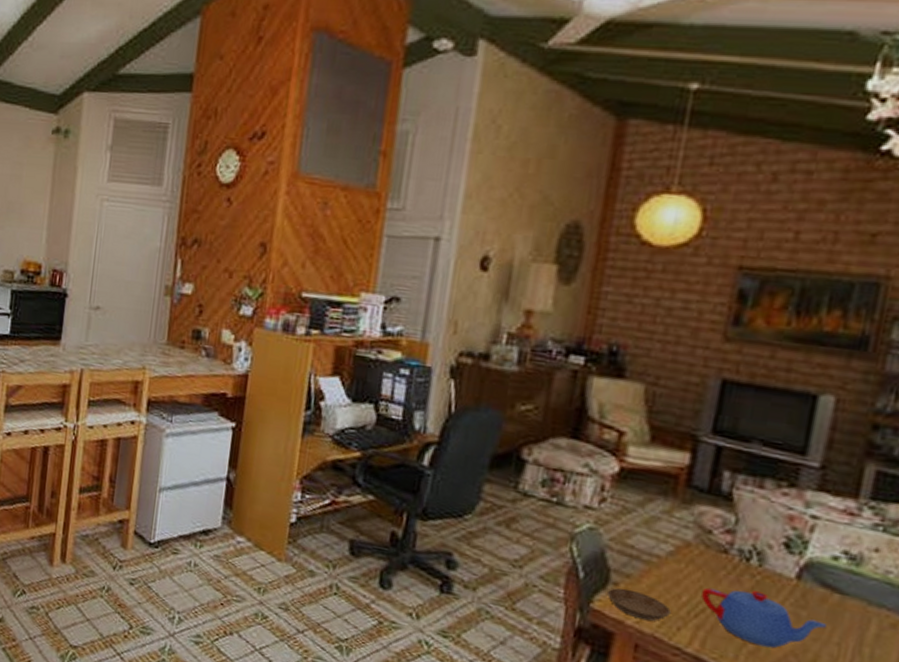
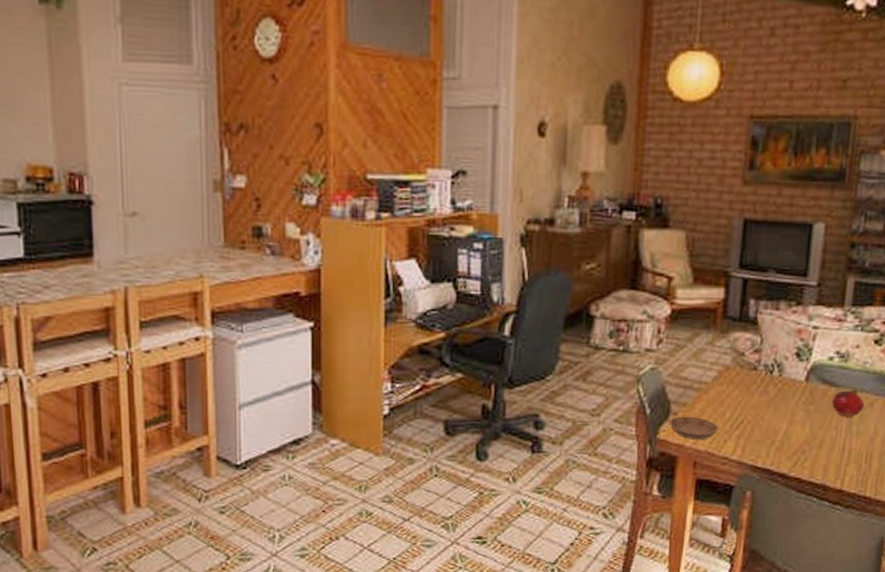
teapot: present [701,587,826,649] -> none [740,397,827,442]
fruit: none [833,600,884,636] -> present [831,390,865,417]

